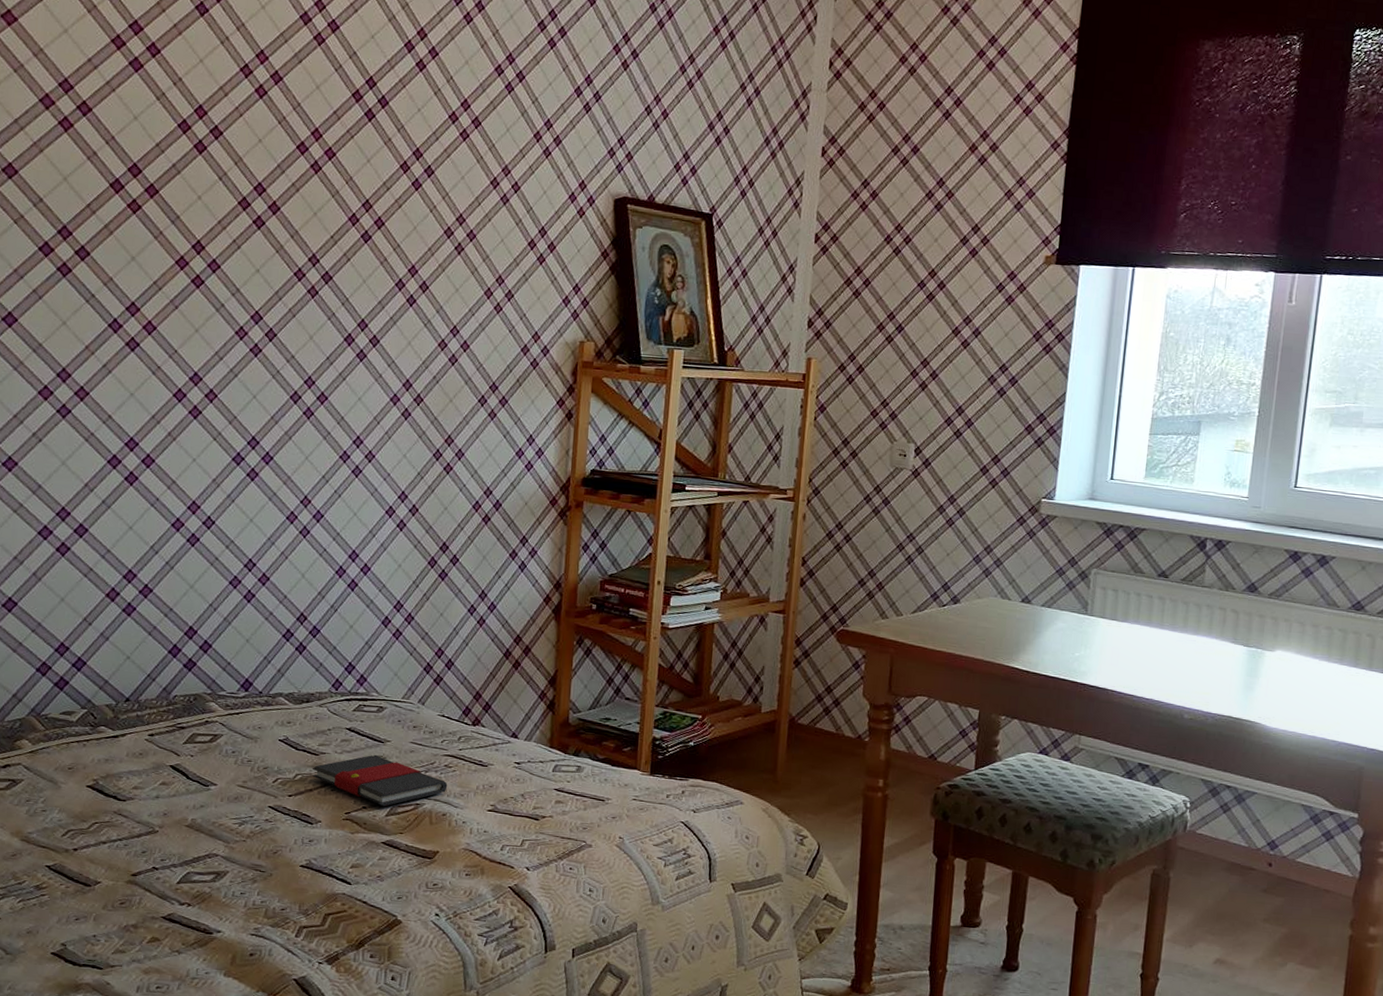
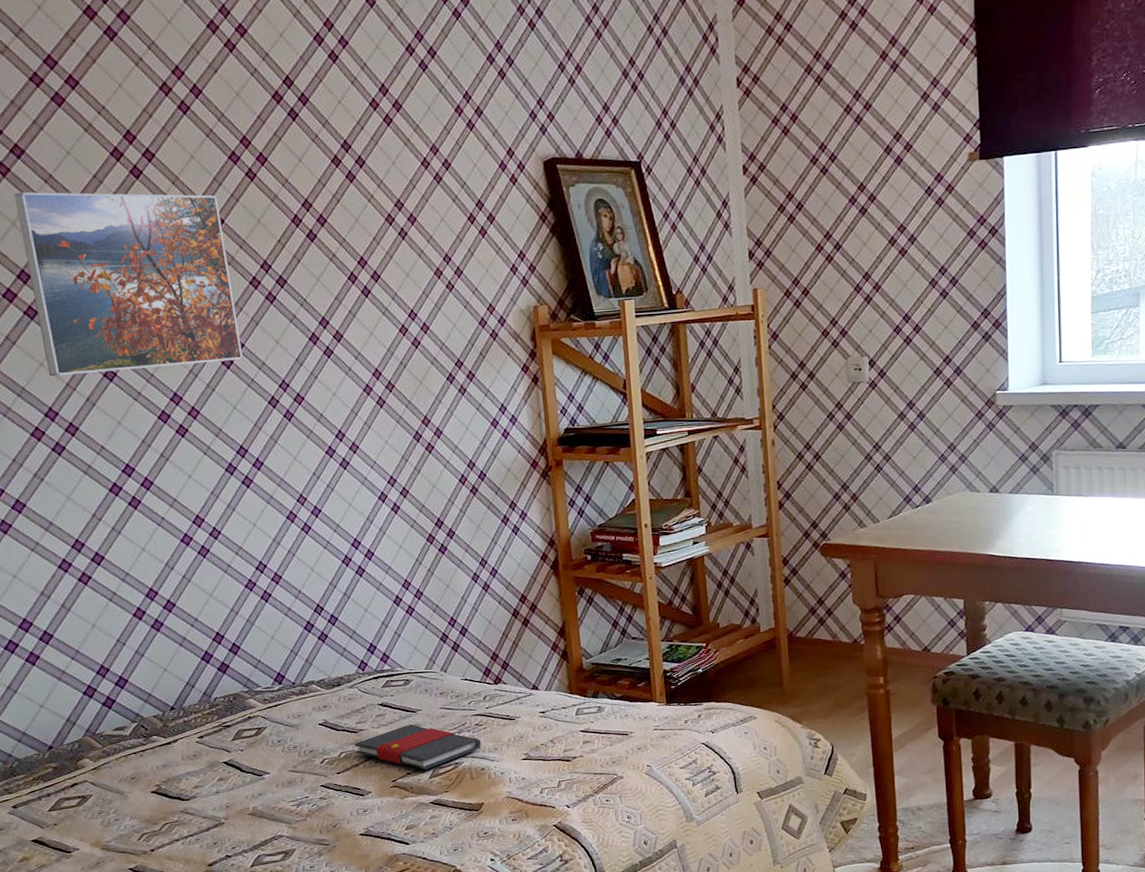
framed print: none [69,148,278,350] -> present [14,191,243,377]

